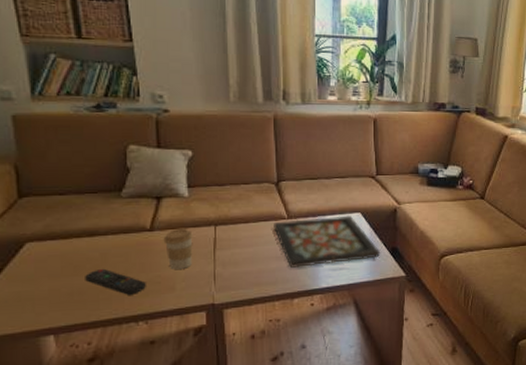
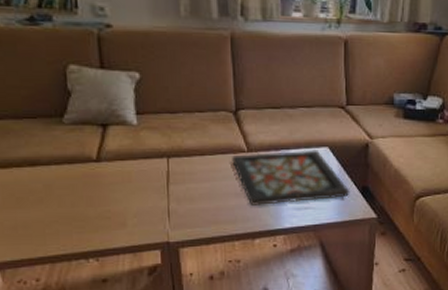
remote control: present [85,268,146,295] -> none [28,201,95,230]
coffee cup: present [163,228,193,269] -> none [111,159,145,204]

